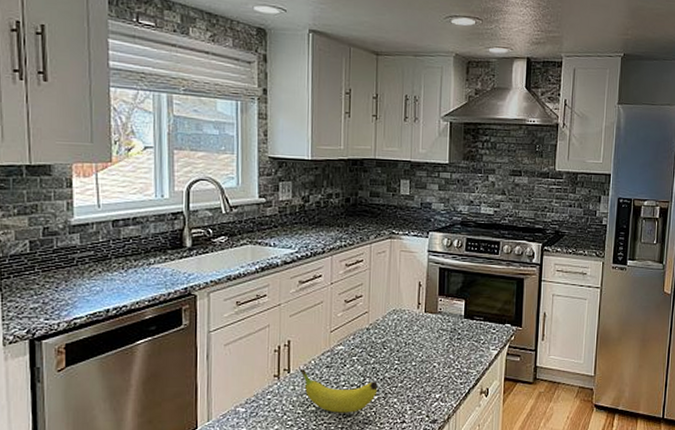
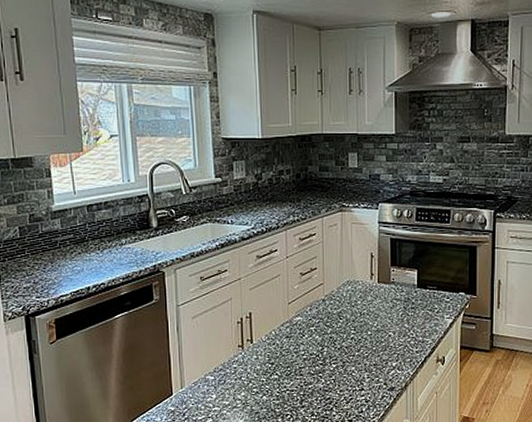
fruit: present [300,369,378,413] -> none [262,340,336,381]

